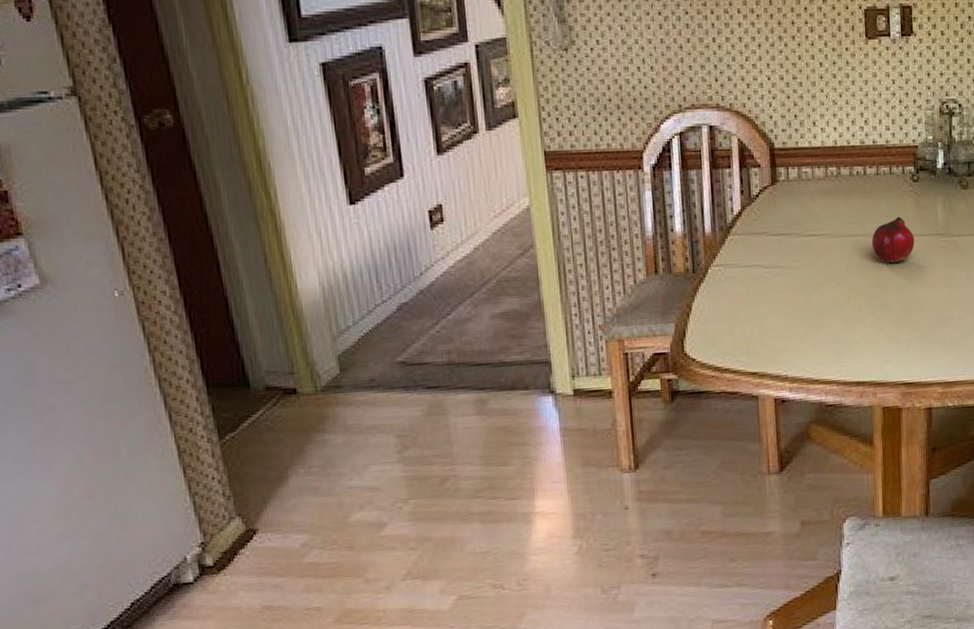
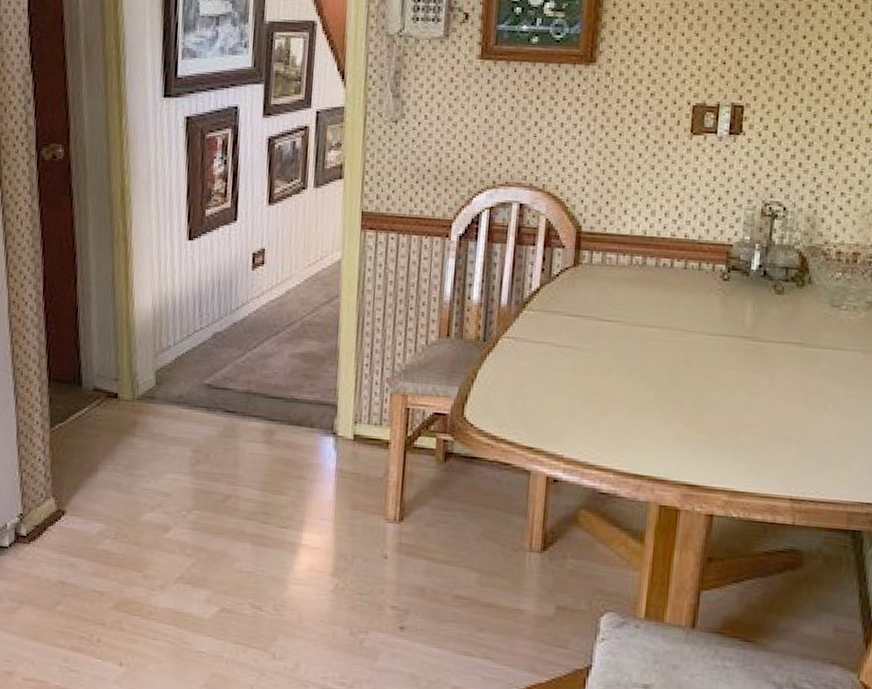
fruit: present [871,216,915,264] -> none [669,313,717,360]

